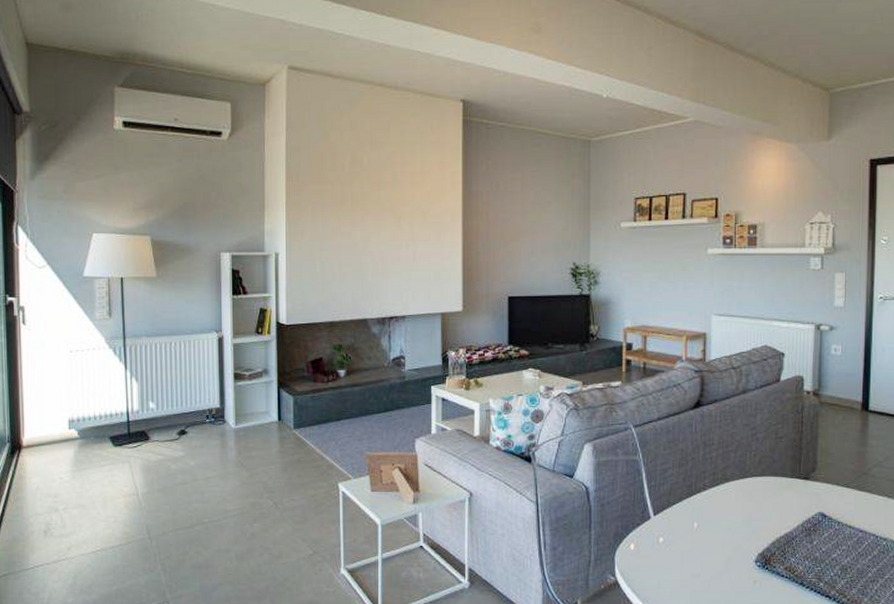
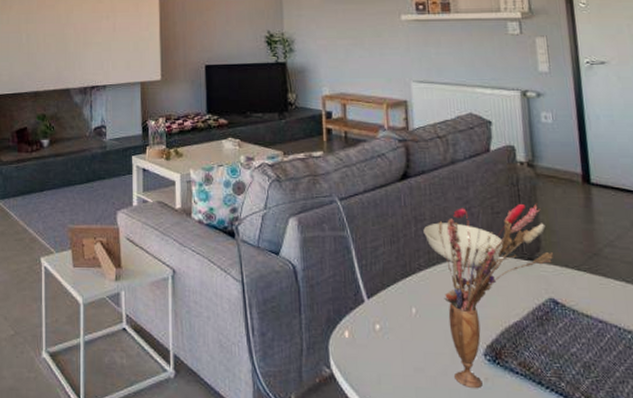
bowl: none [711,447,783,487] -> present [423,222,503,268]
bouquet: none [724,429,826,589] -> present [438,203,553,388]

